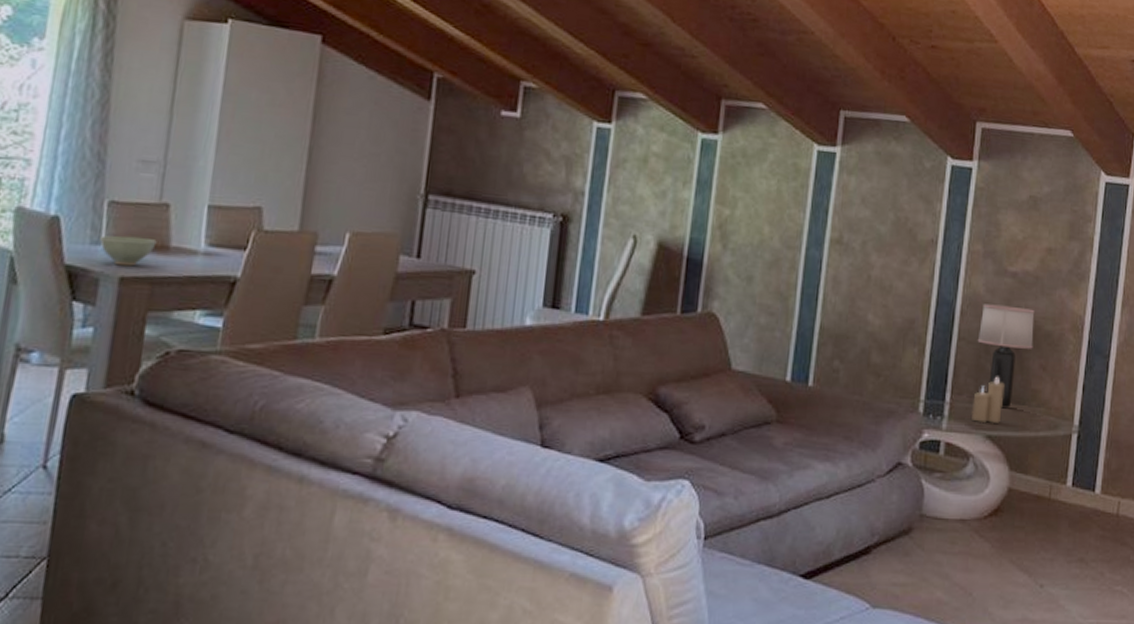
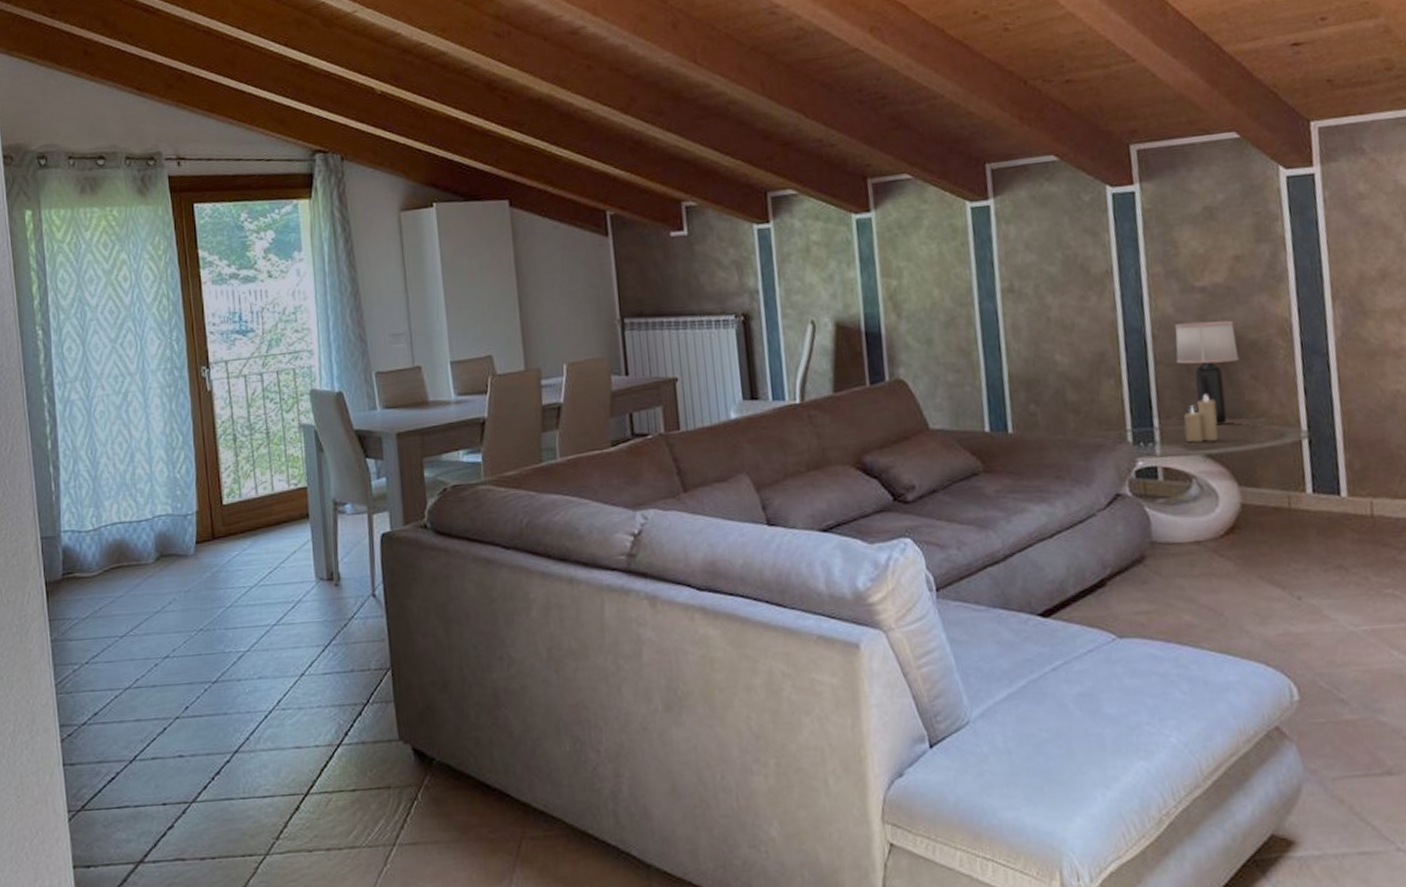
bowl: present [100,235,157,267] -> none [375,397,418,424]

